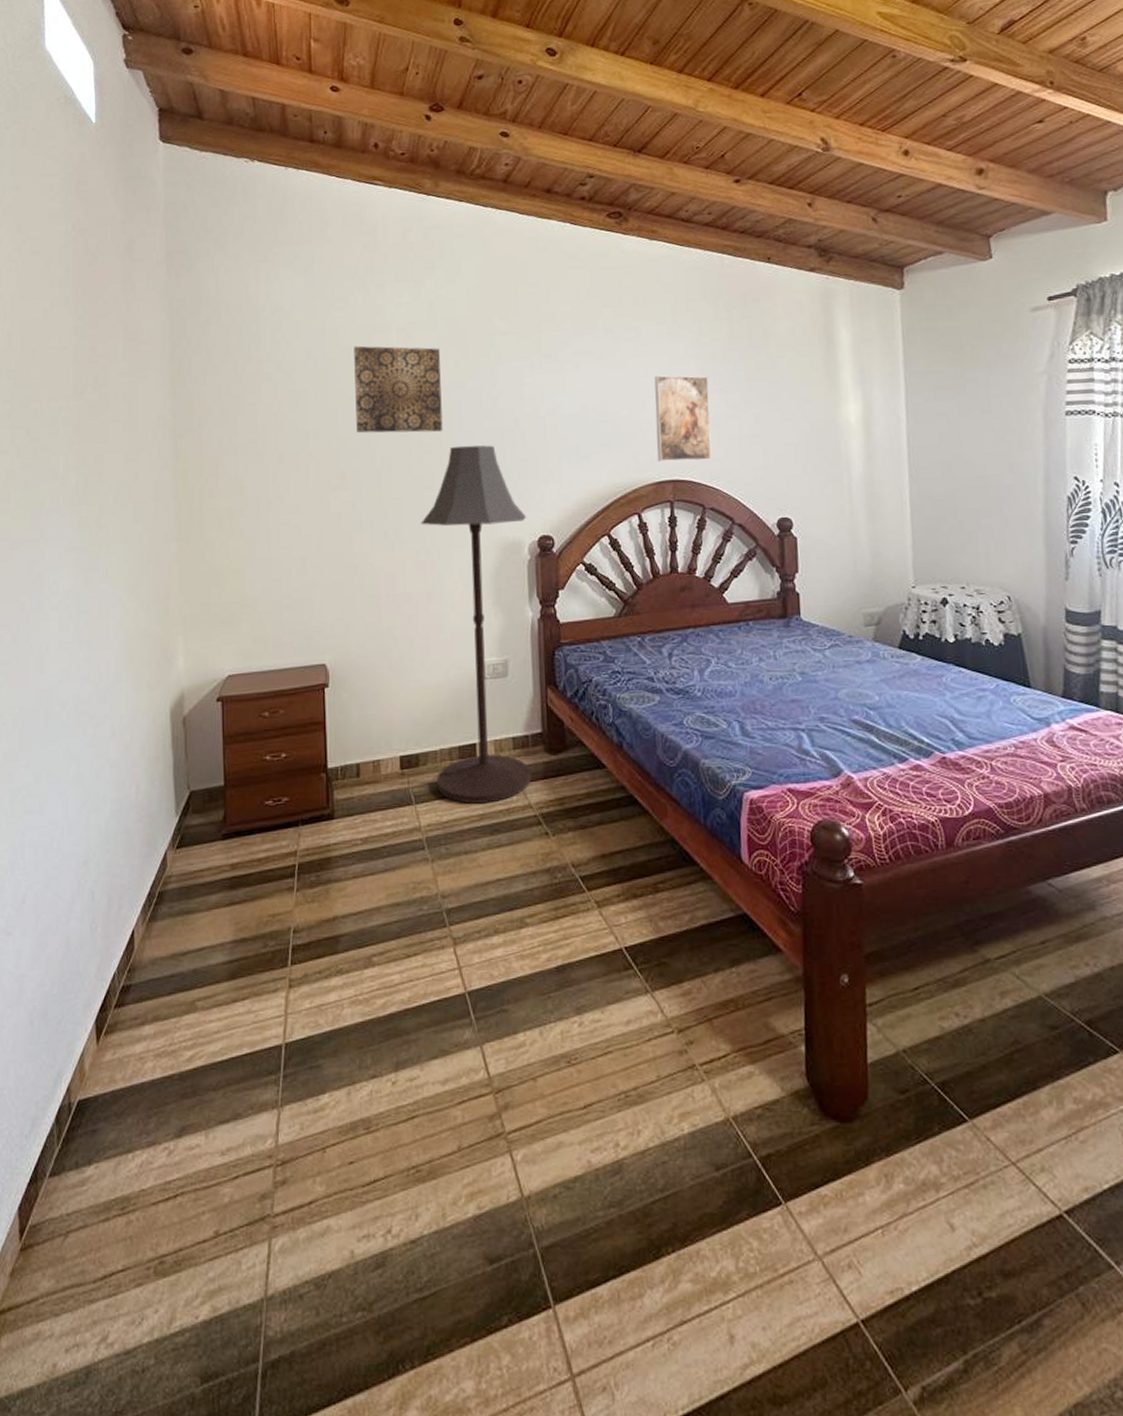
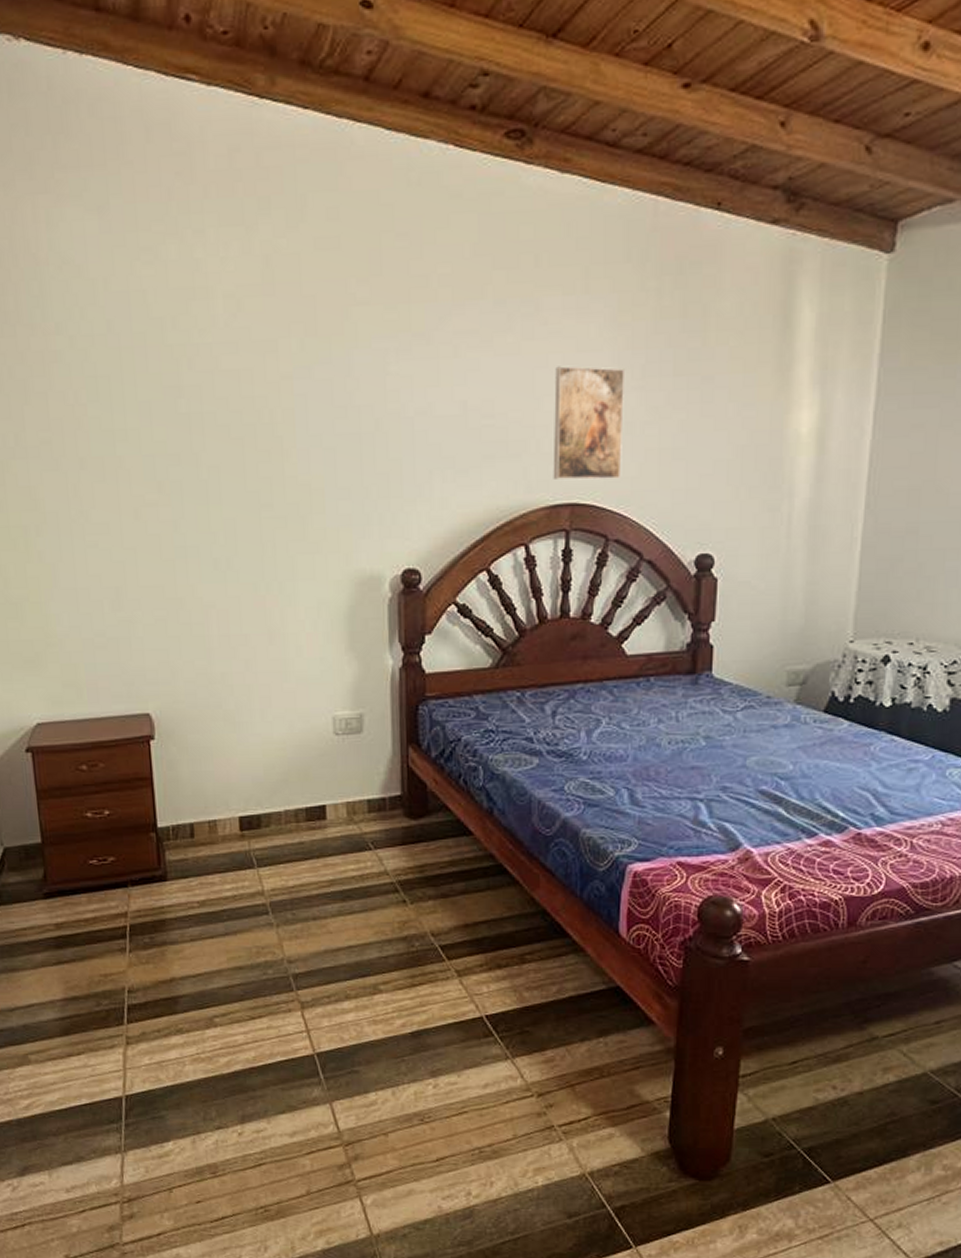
wall art: present [354,345,443,433] -> none [168,316,284,435]
floor lamp: present [421,445,531,804] -> none [258,453,389,869]

